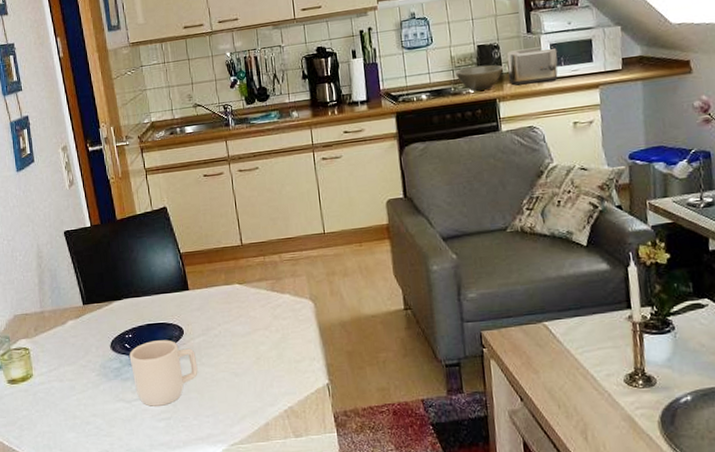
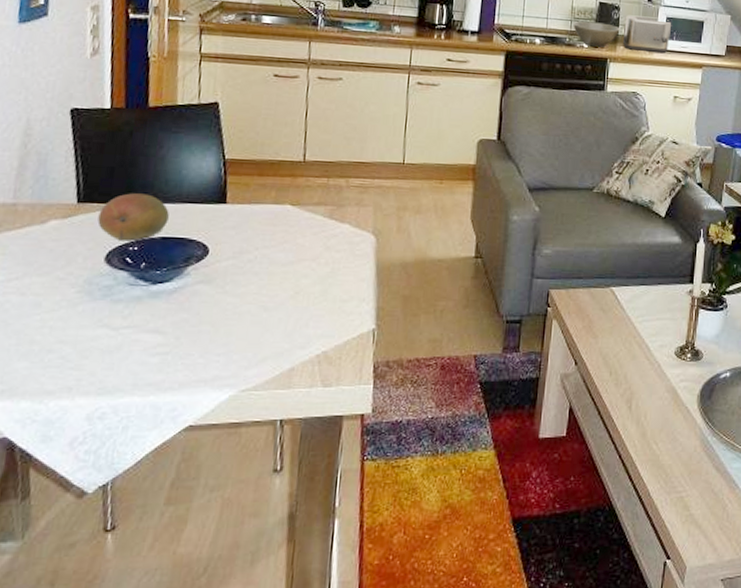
fruit: none [99,290,149,331] -> present [97,193,169,242]
mug: present [129,340,198,407] -> none [128,258,219,338]

